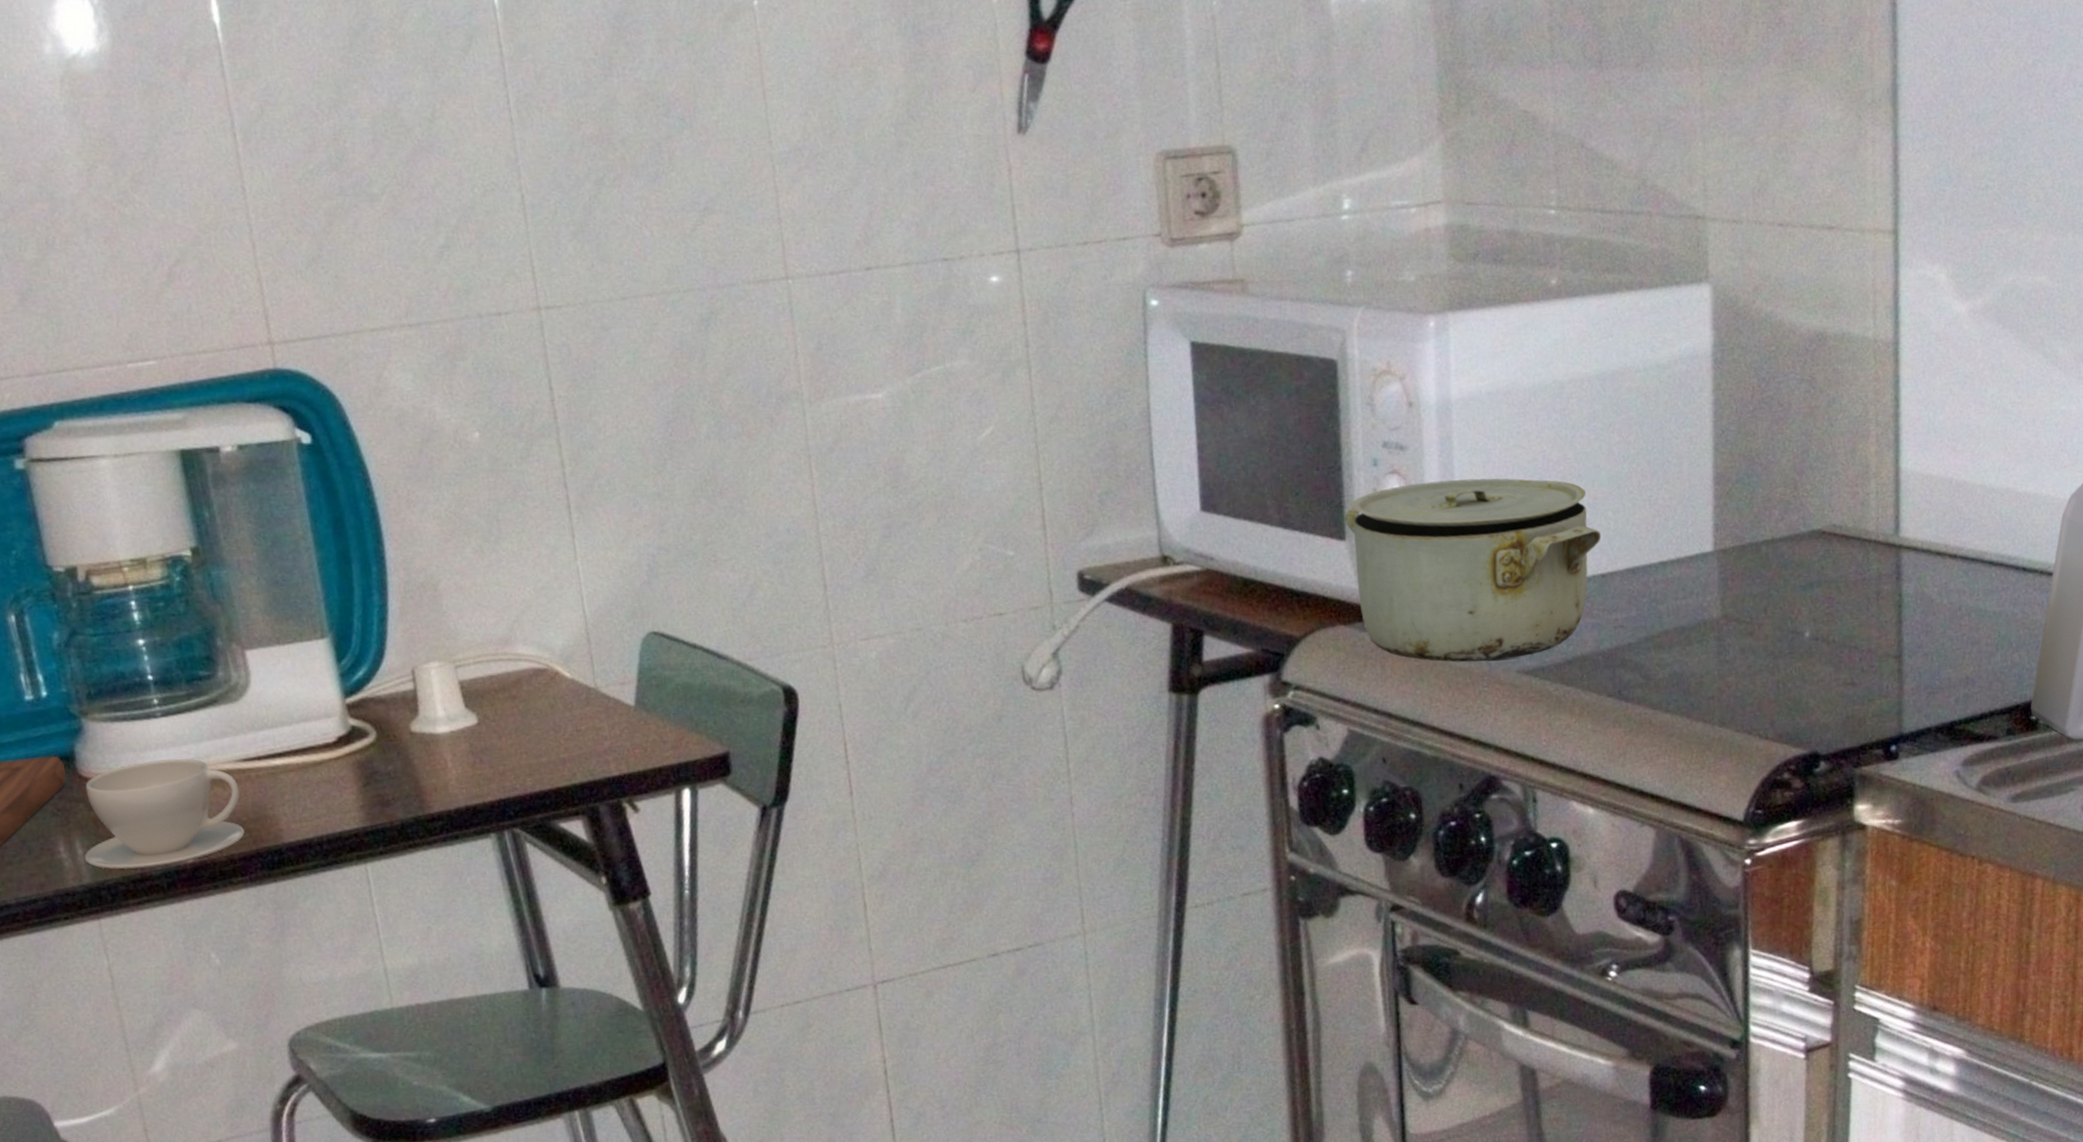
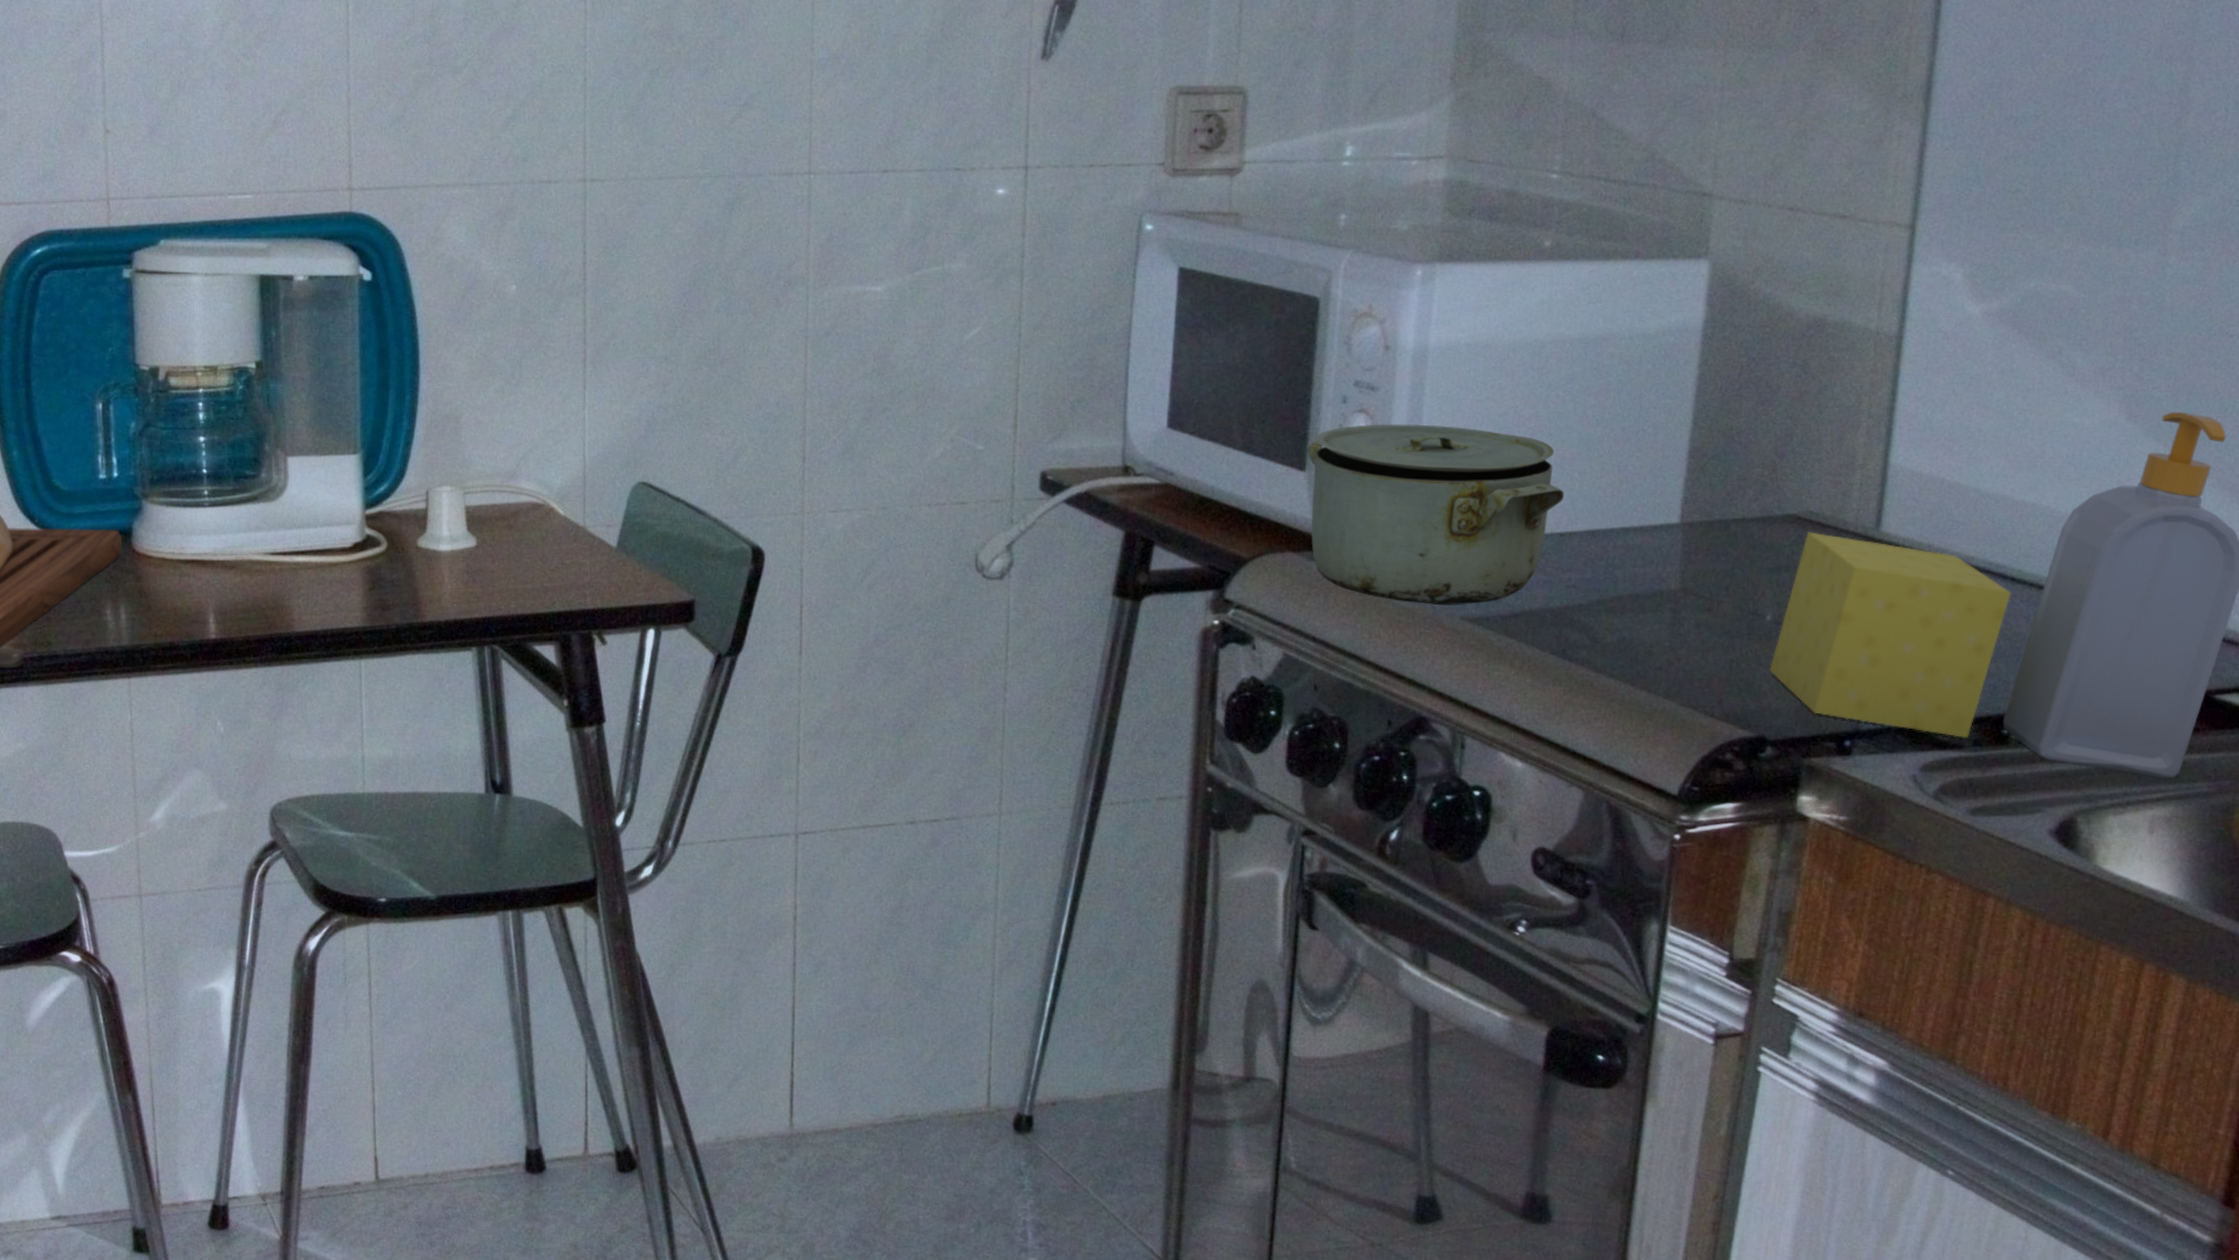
teacup: present [84,758,245,870] -> none [125,544,264,639]
sponge: none [1814,545,2025,729] -> present [1769,532,2011,738]

